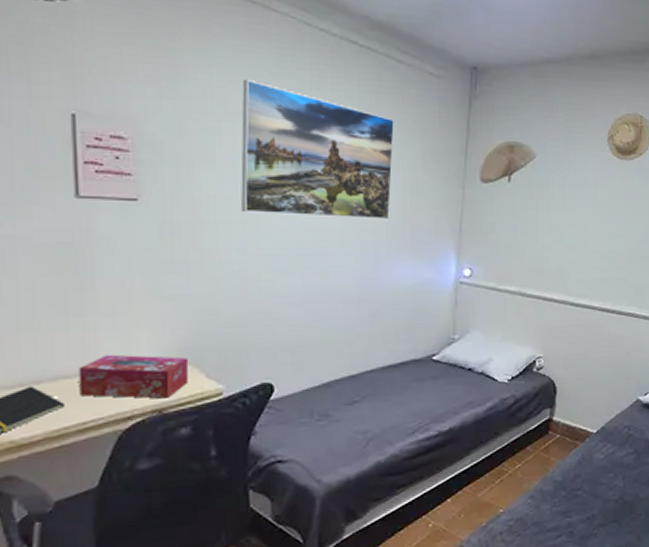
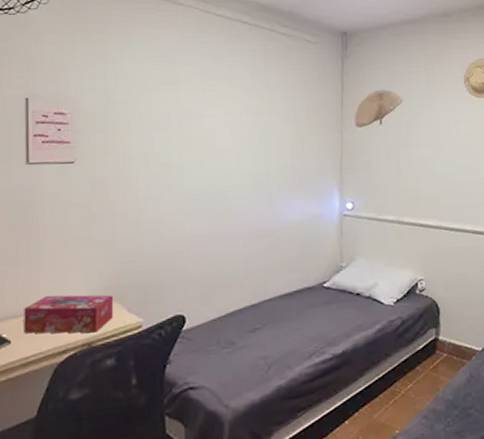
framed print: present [241,79,394,220] -> none [156,59,281,167]

